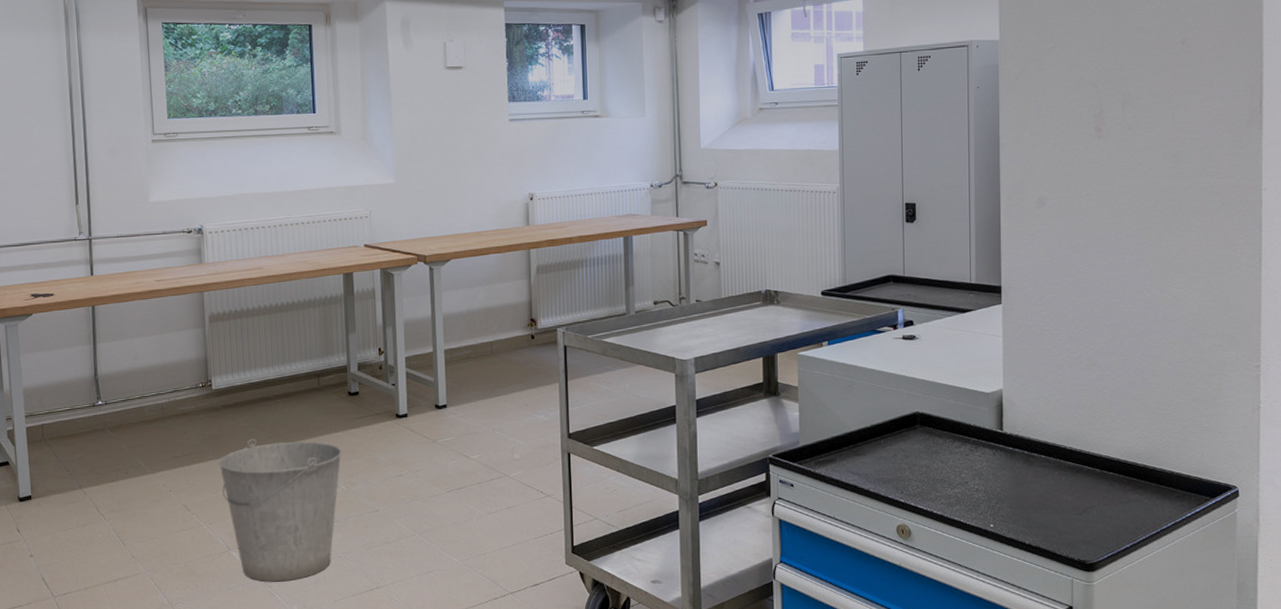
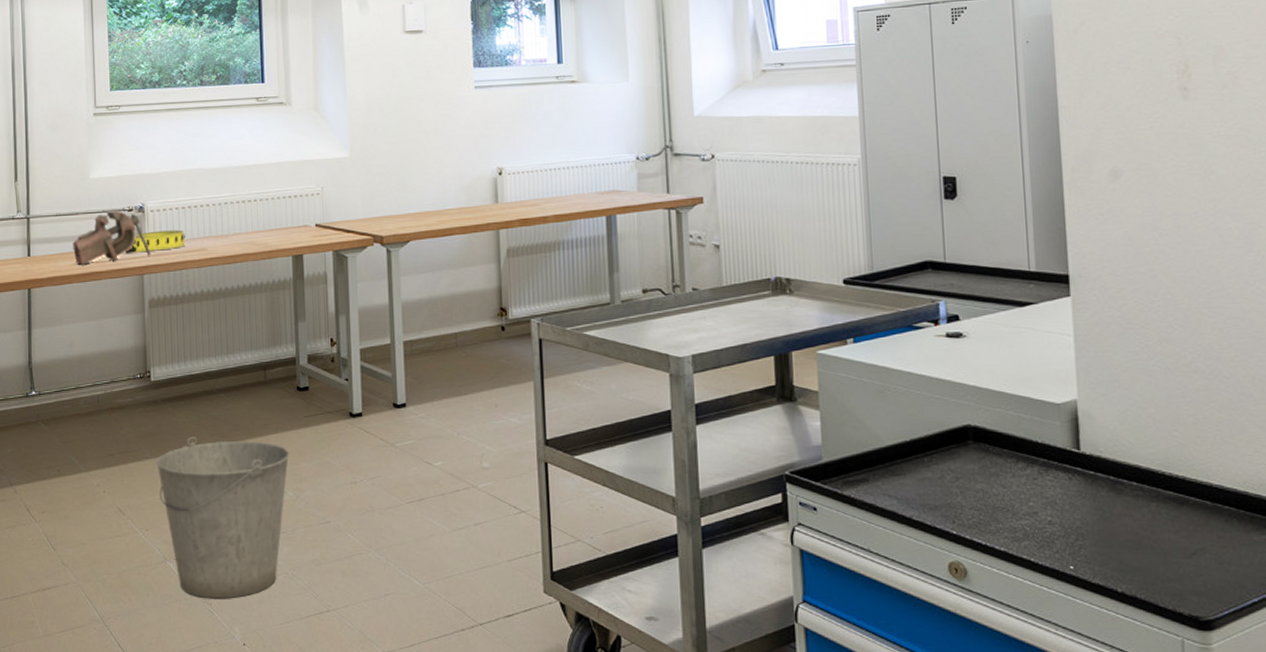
bench vise: none [134,232,211,283] -> present [73,210,152,265]
measuring tape: none [185,250,243,273] -> present [125,230,185,254]

